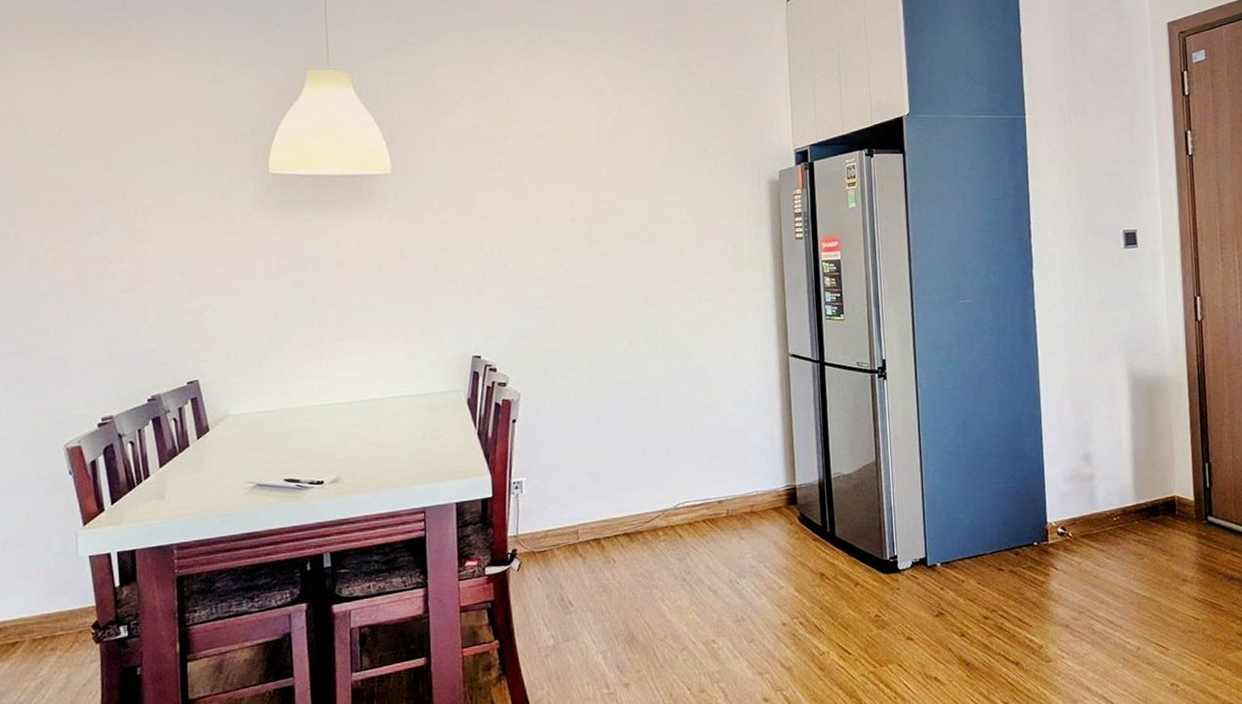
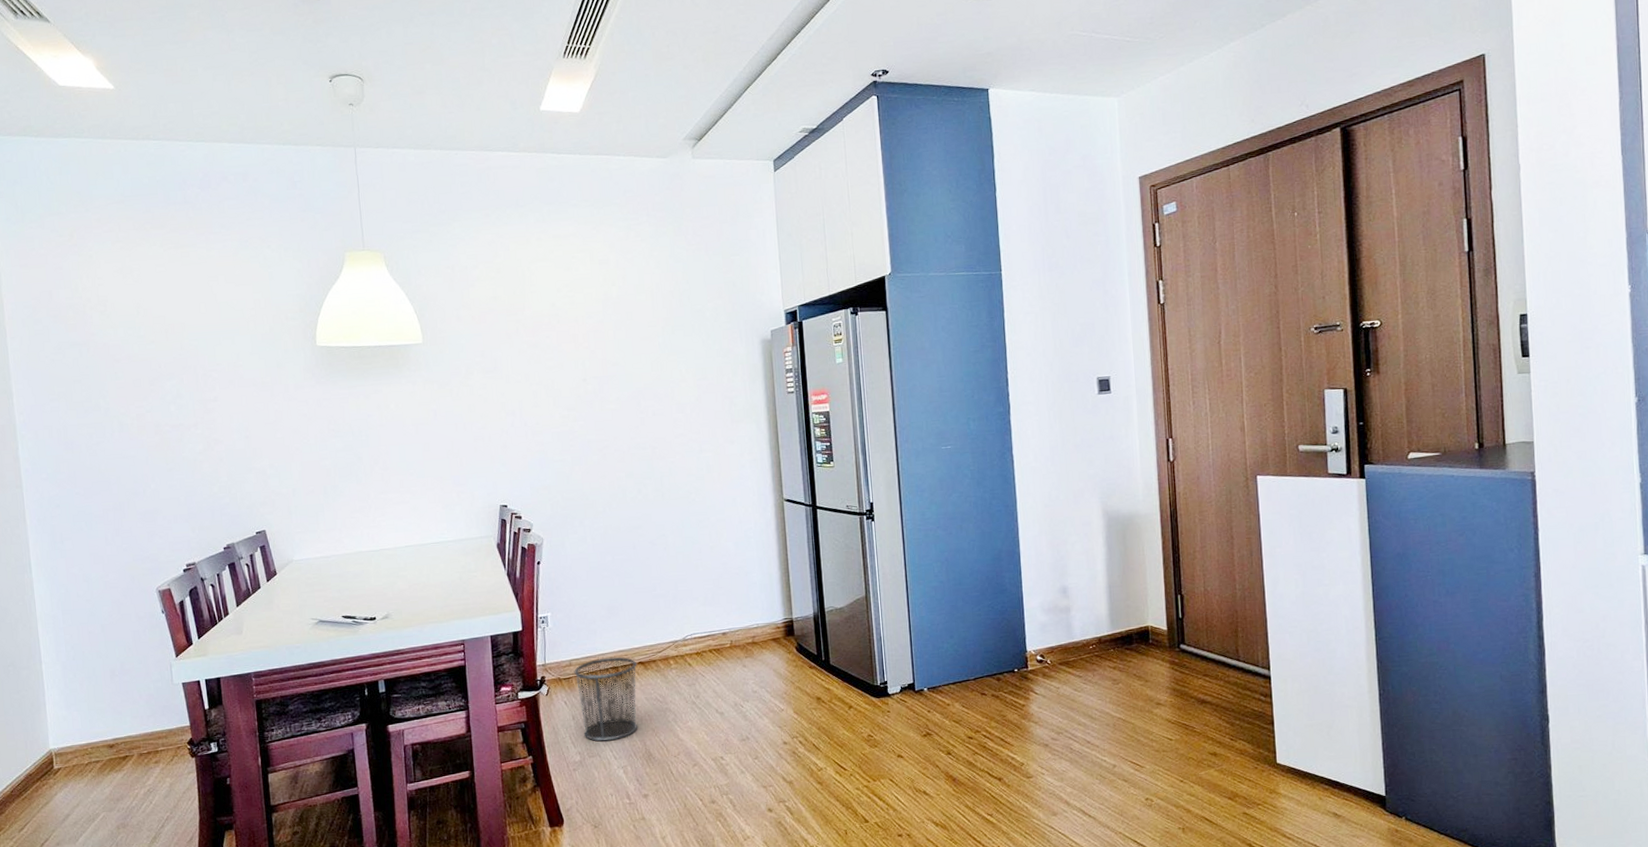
waste bin: none [550,527,622,624] -> present [574,657,637,742]

